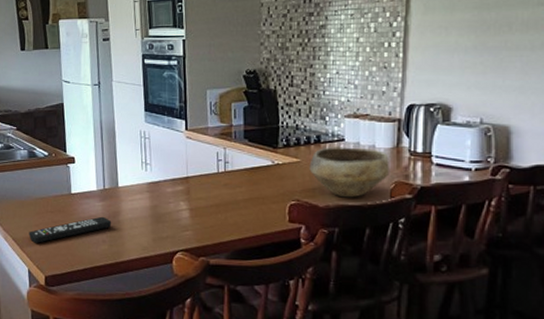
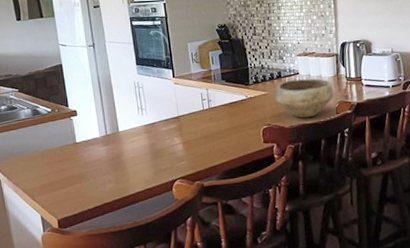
remote control: present [28,216,112,243] -> none [38,159,116,191]

